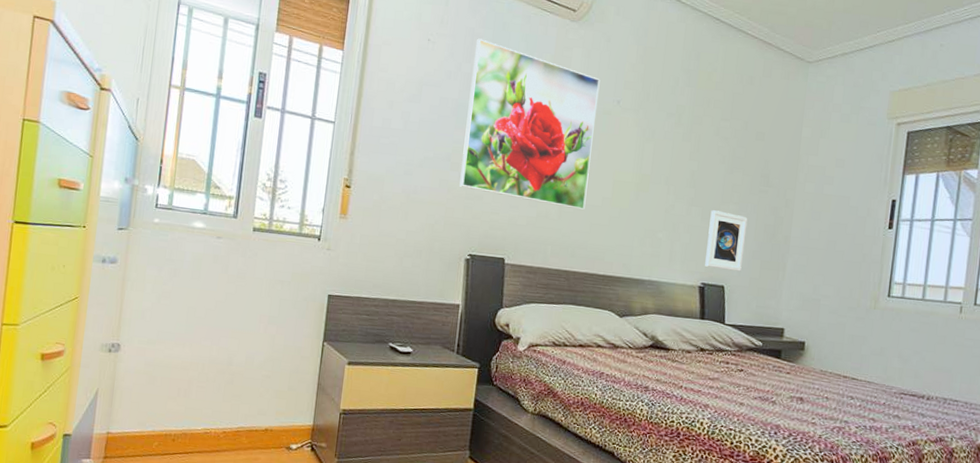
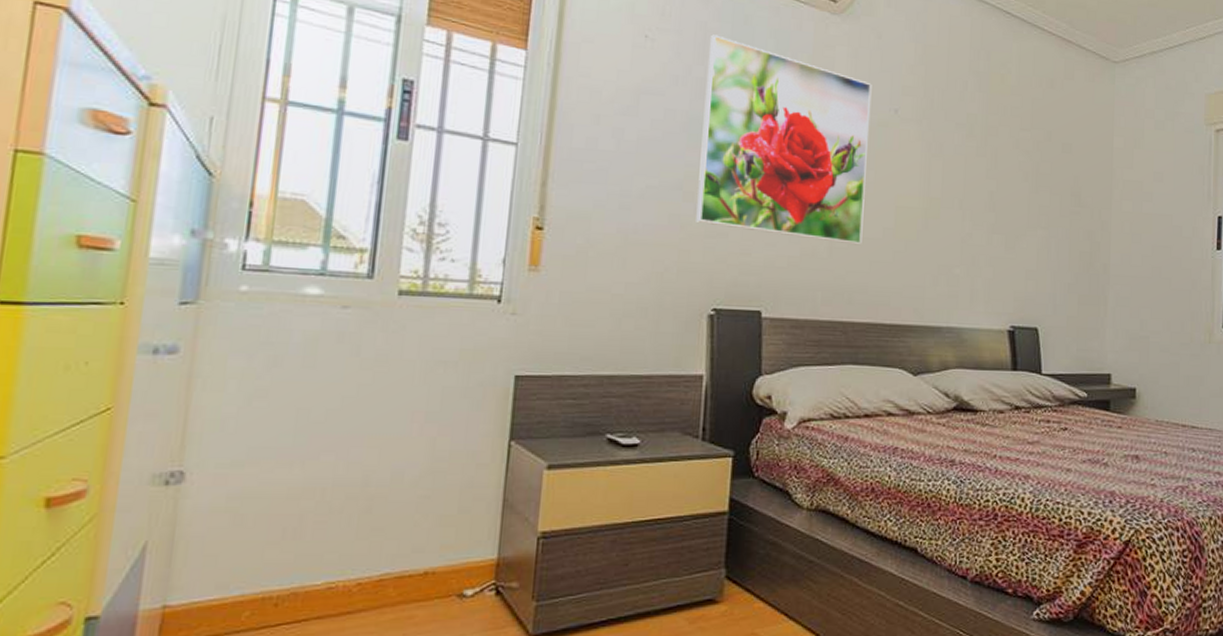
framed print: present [705,210,748,272] -> none [1013,237,1060,309]

